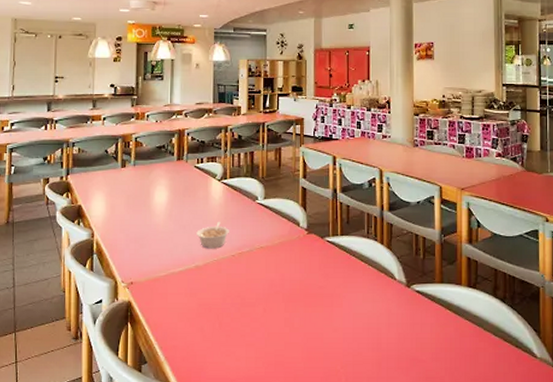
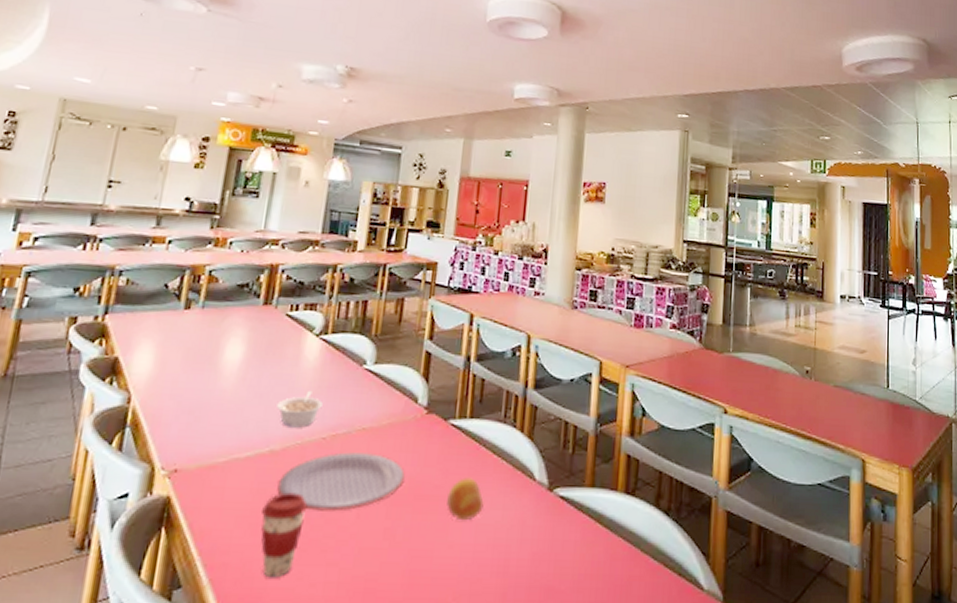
coffee cup: none [196,295,227,354] -> present [261,492,308,577]
plate: none [204,265,296,308] -> present [277,452,405,511]
fruit: none [330,278,357,310] -> present [447,476,484,520]

